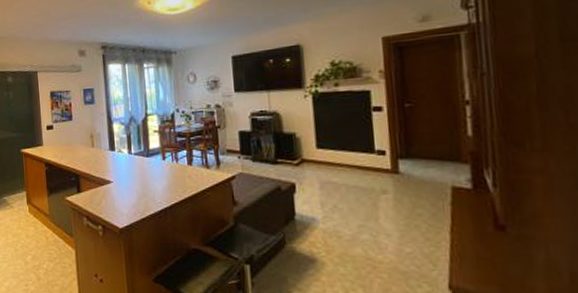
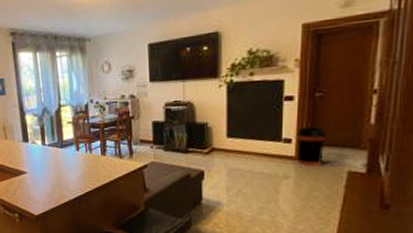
trash can: none [390,138,423,180] -> present [296,126,326,166]

